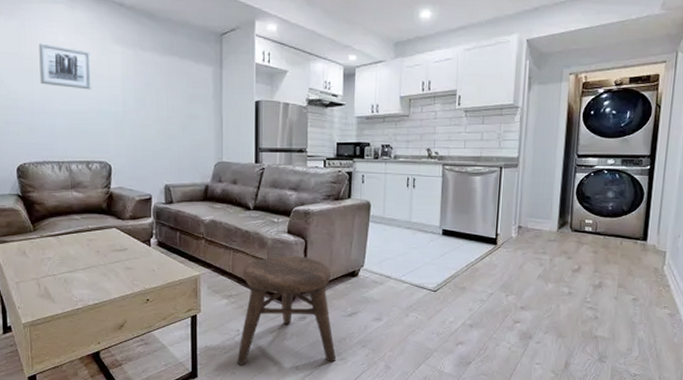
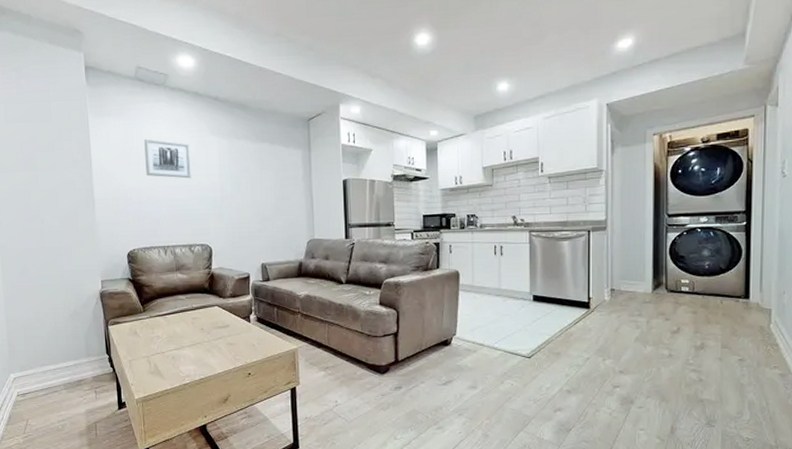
stool: present [237,255,337,365] -> none [336,326,434,436]

